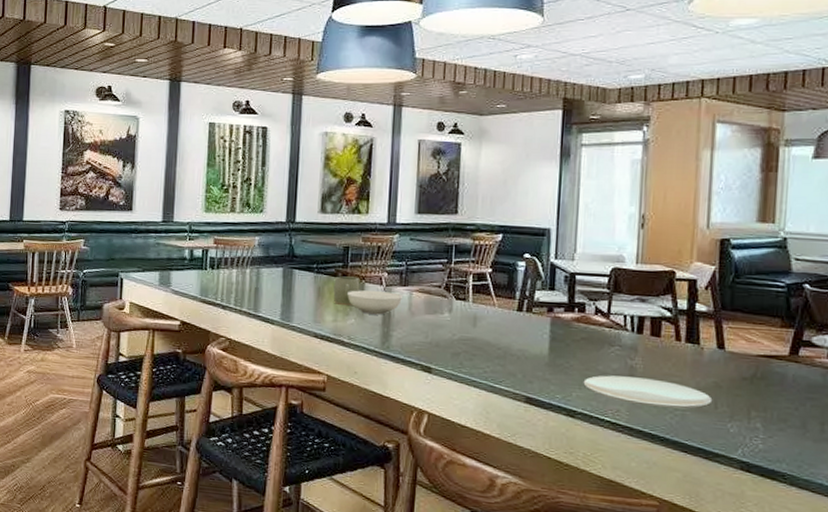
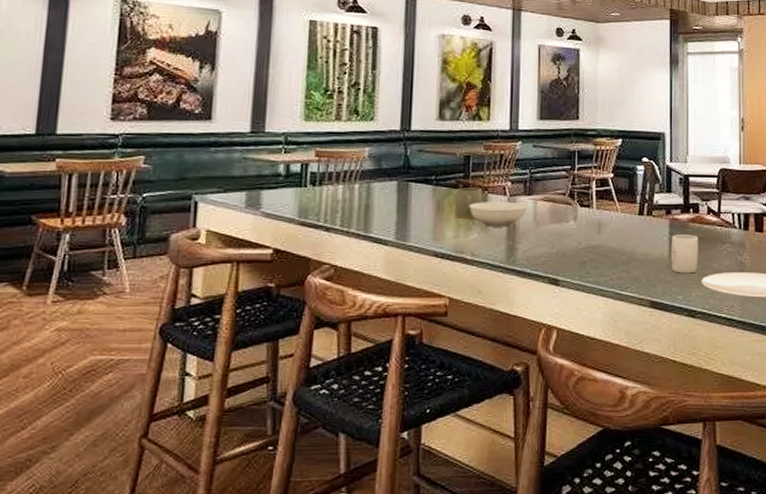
mug: none [550,333,583,374] -> present [670,234,699,274]

